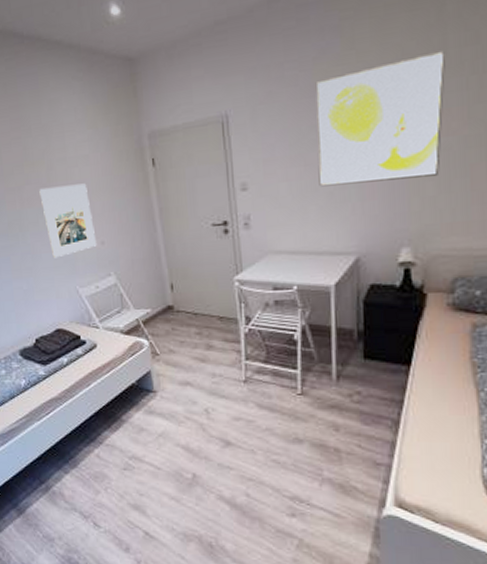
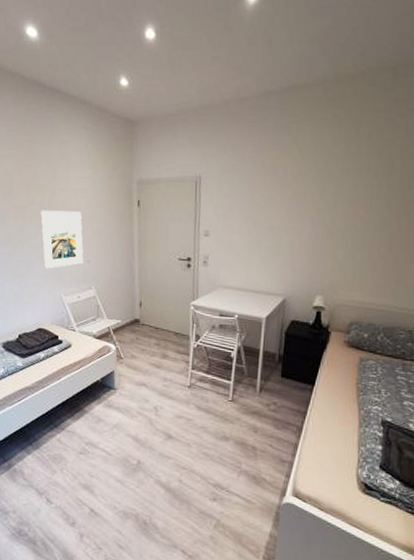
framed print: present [316,50,445,187] -> none [262,158,358,246]

